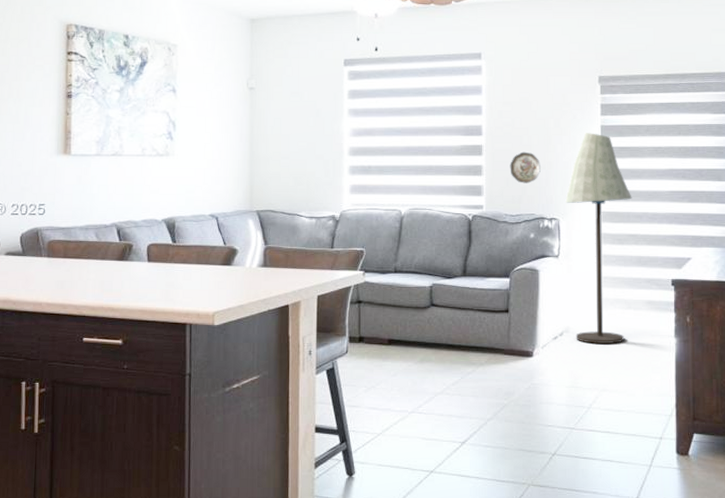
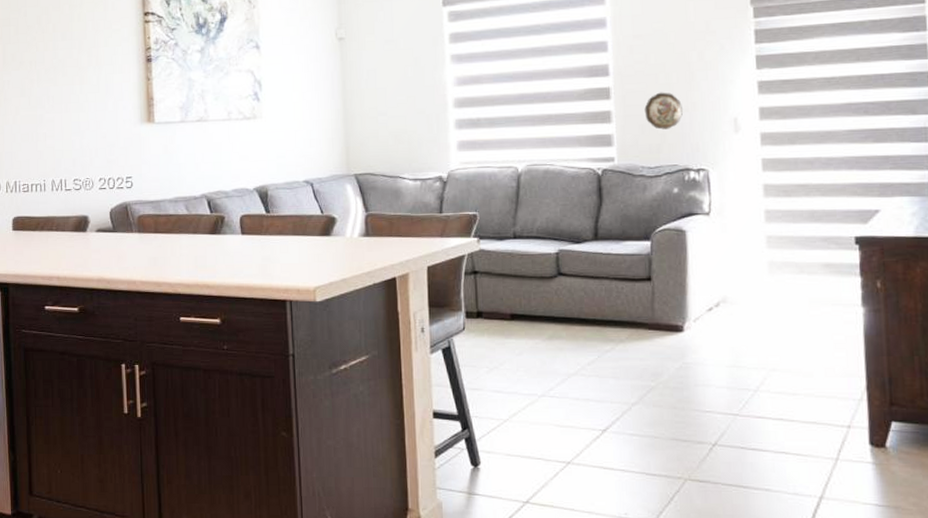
floor lamp: present [565,133,632,344] -> none [715,65,800,315]

